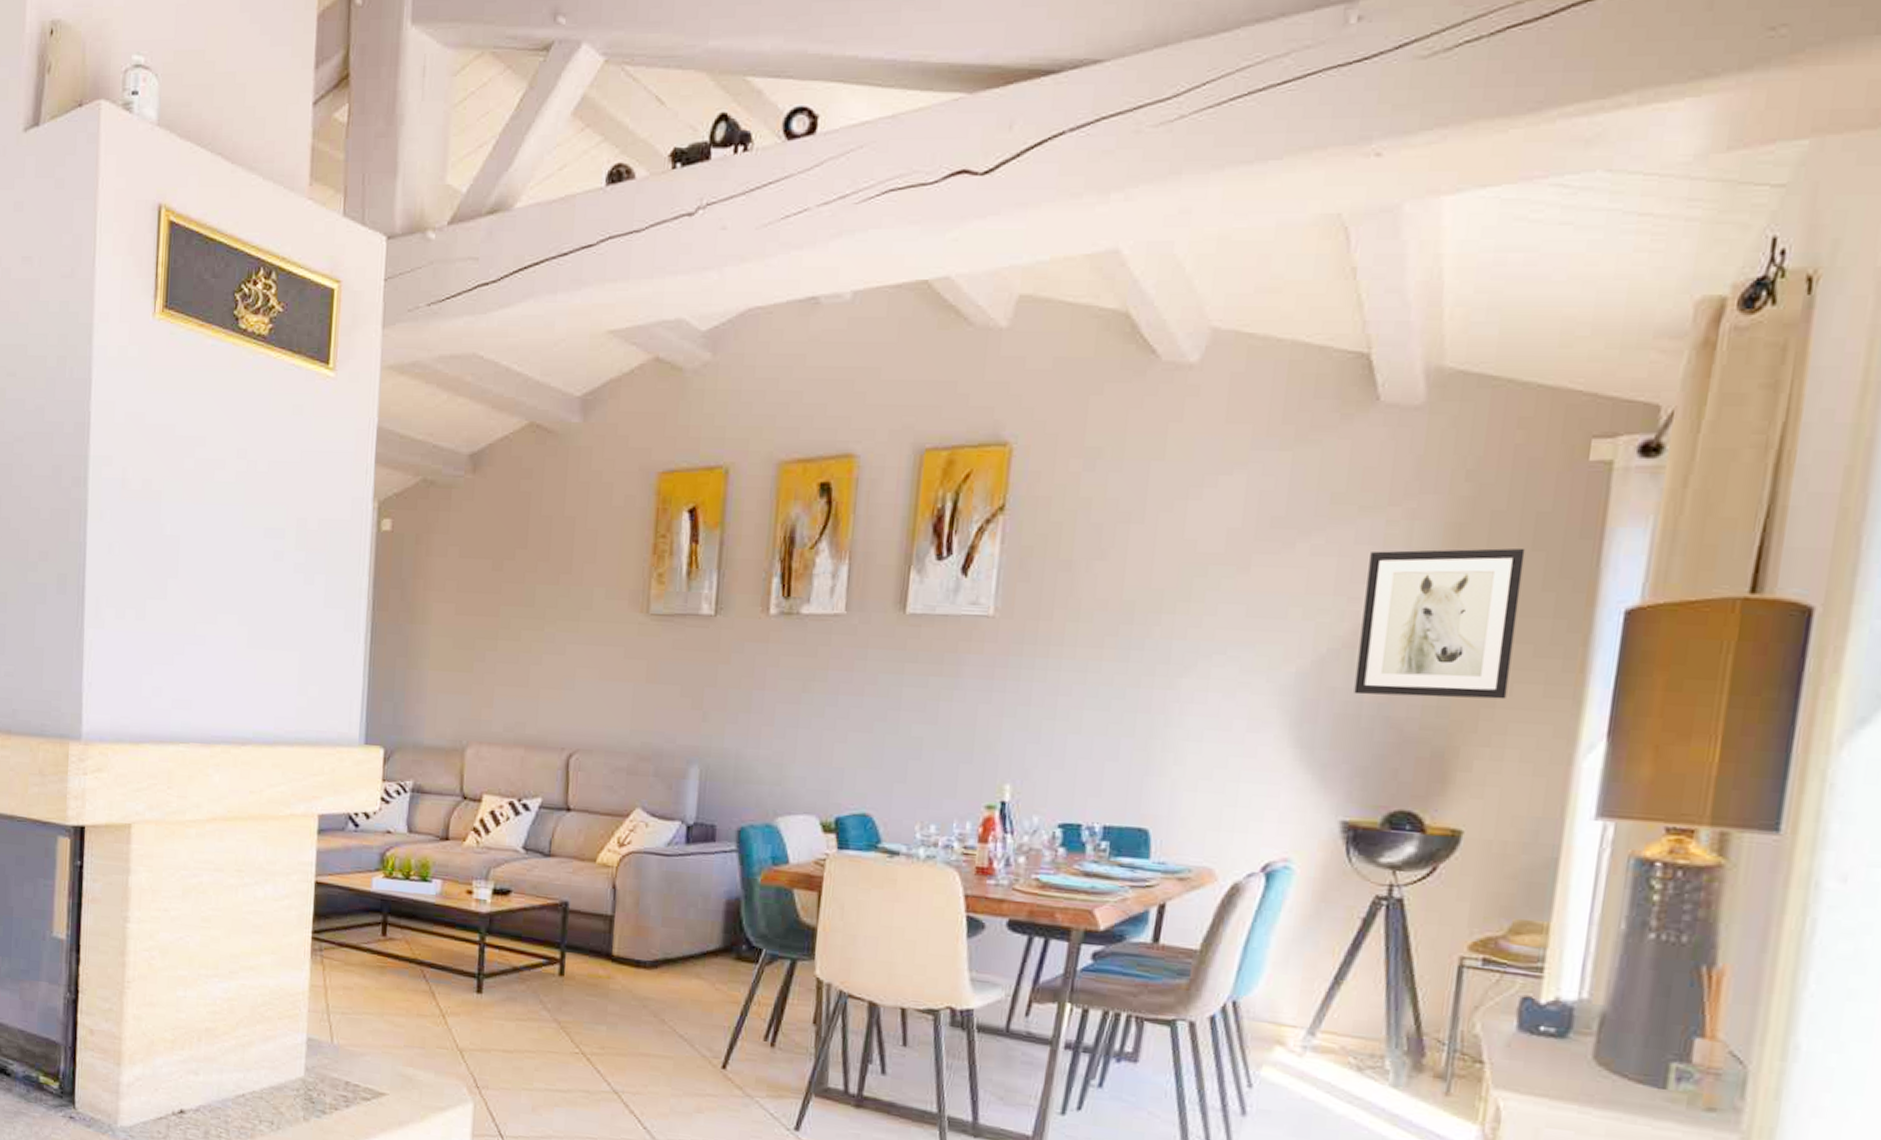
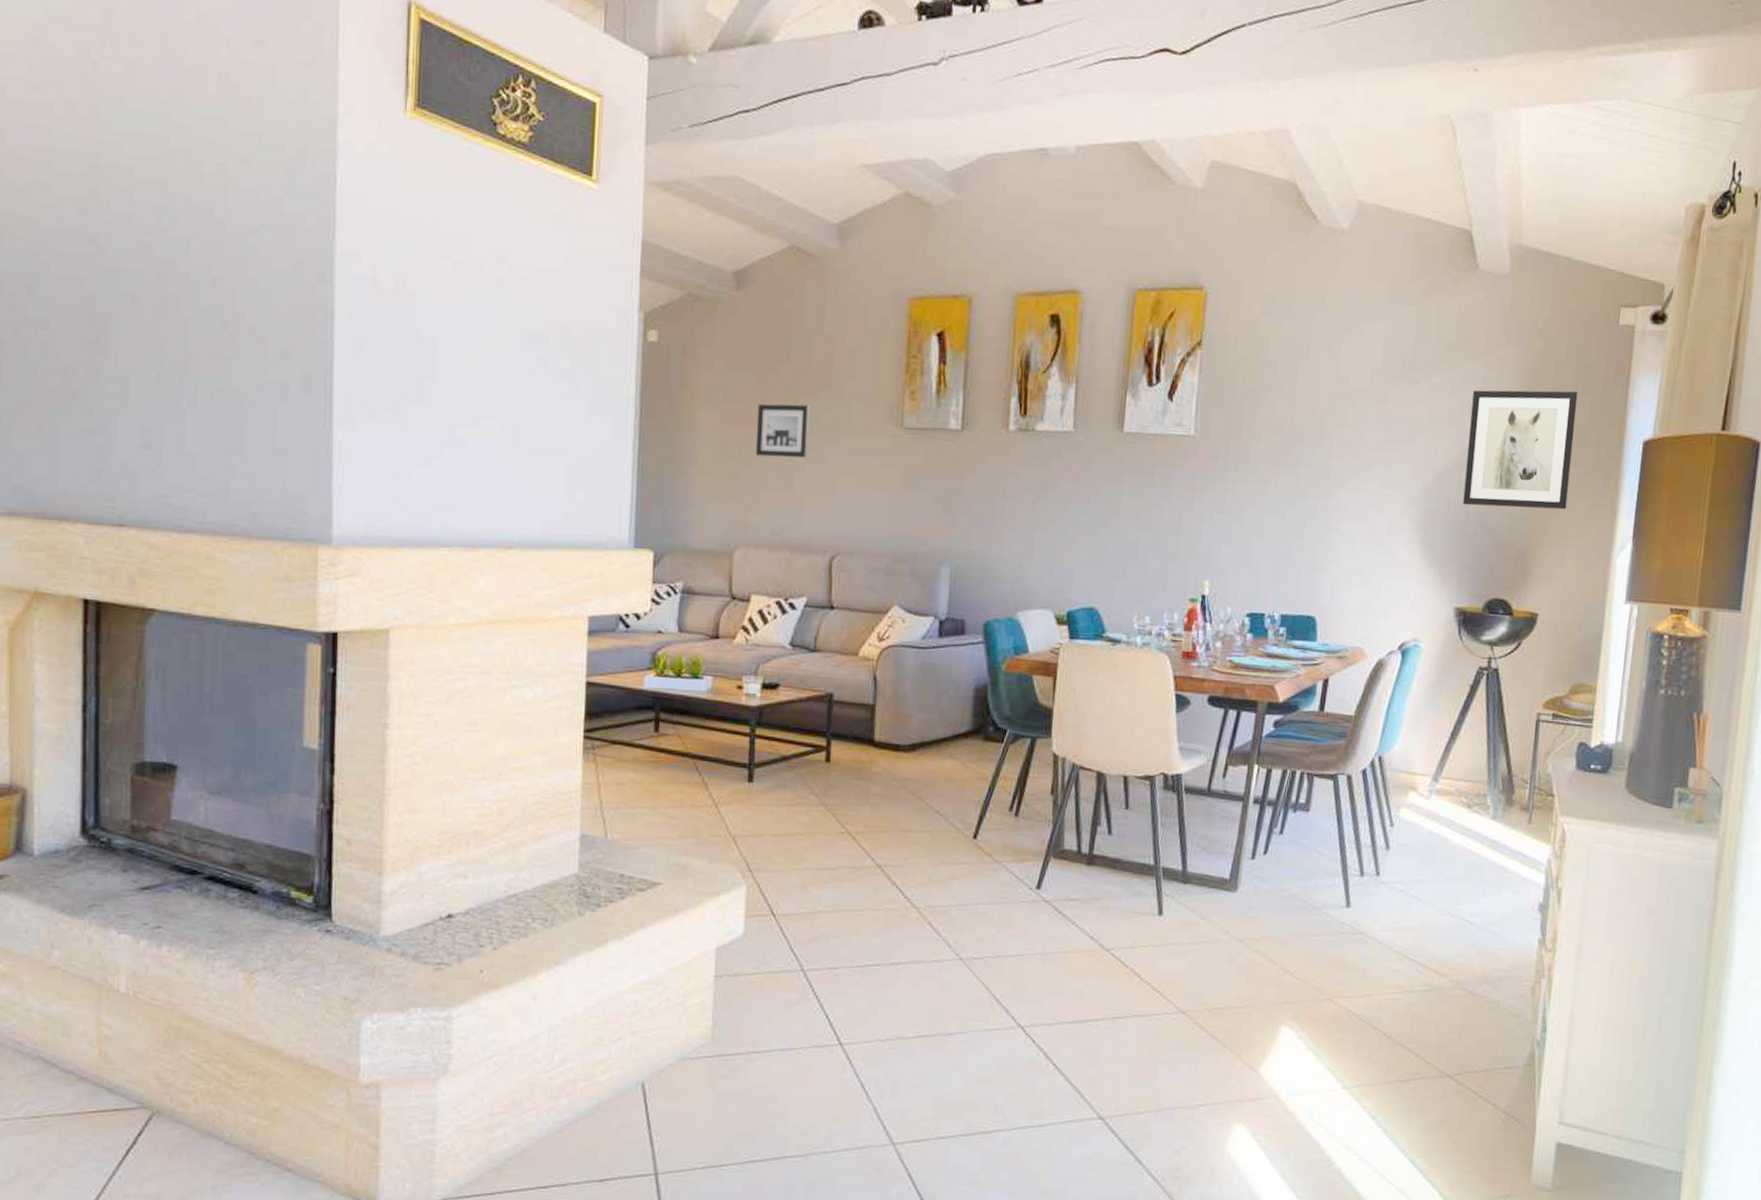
wall art: none [489,592,549,649] -> present [755,403,810,458]

